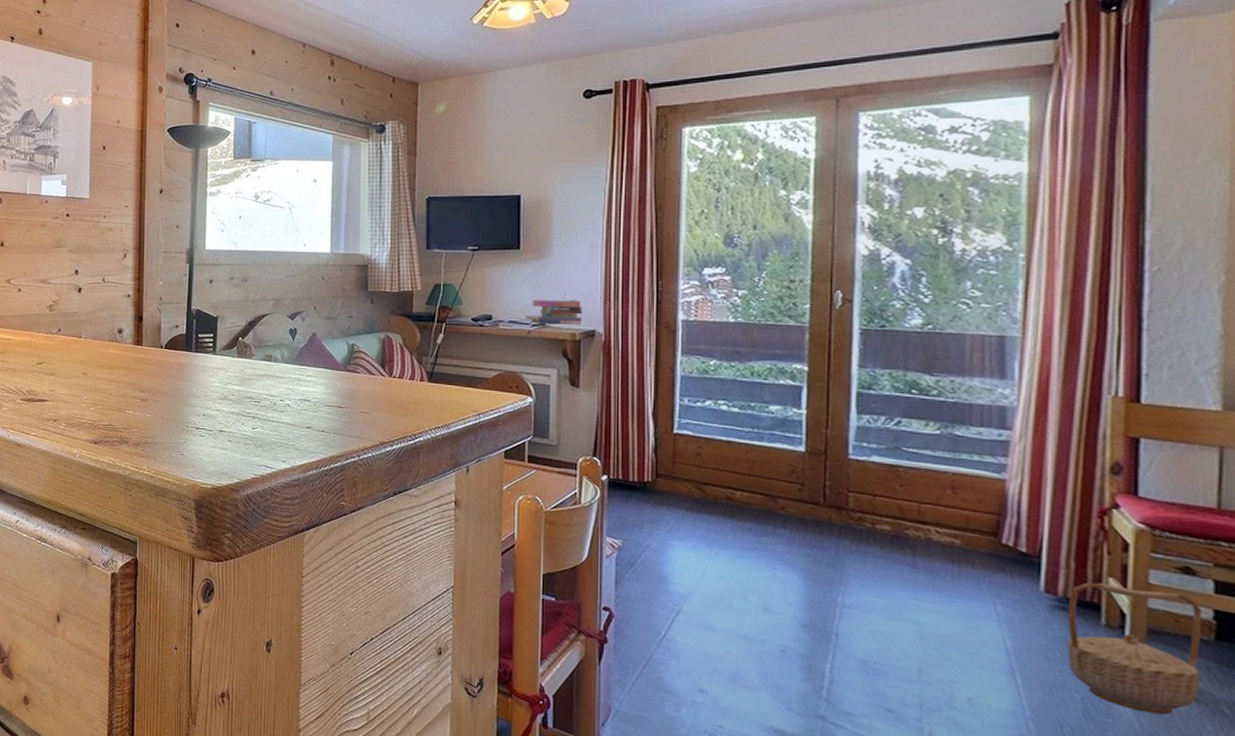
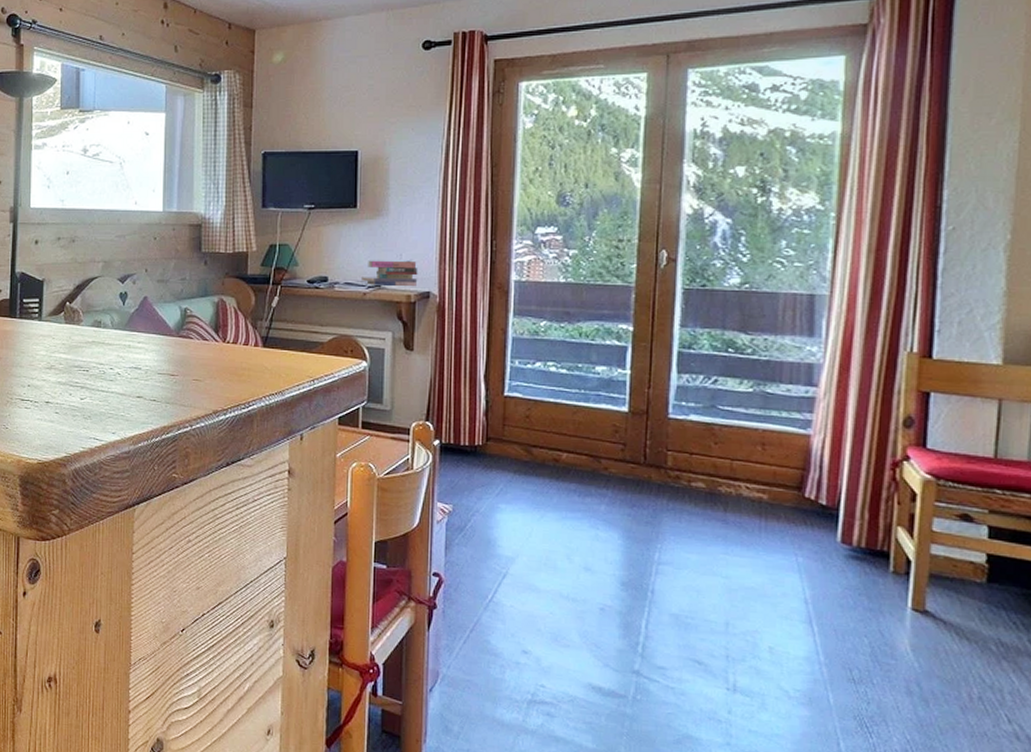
basket: present [1067,582,1202,715] -> none [858,532,977,654]

